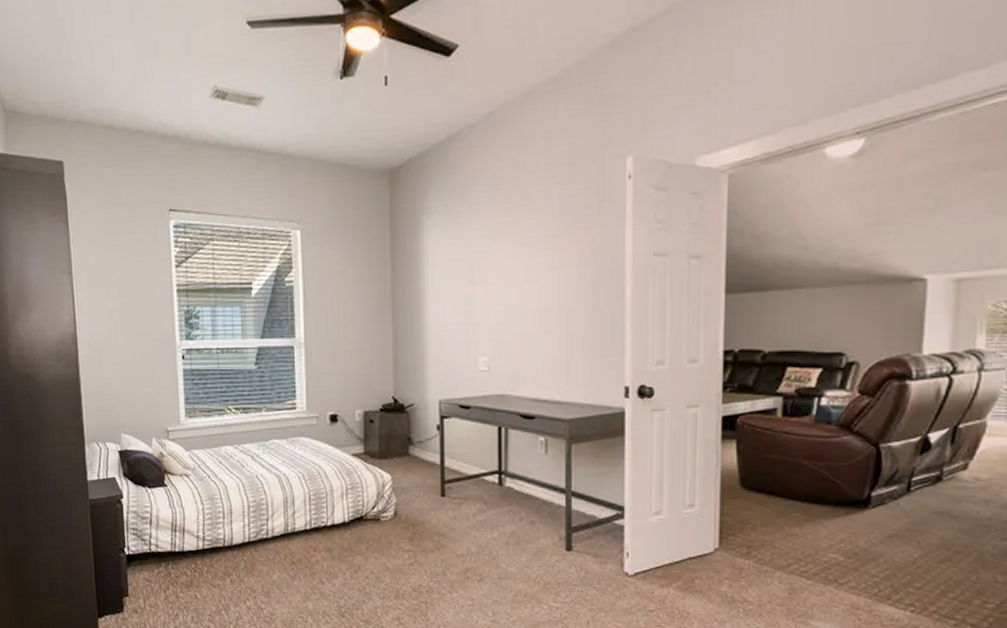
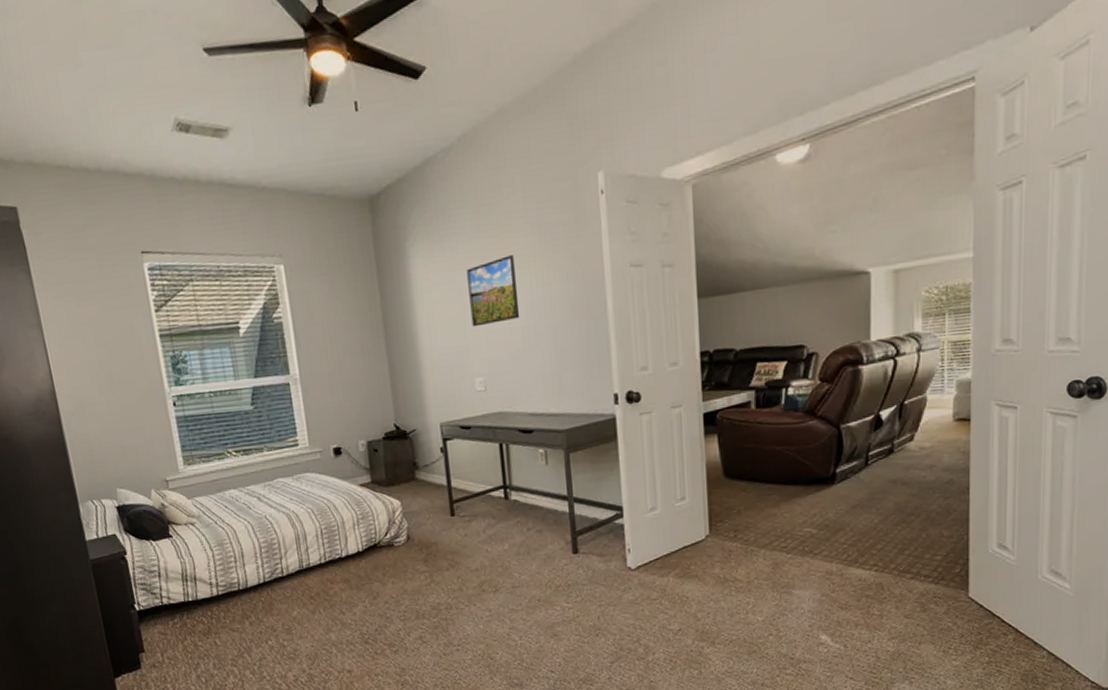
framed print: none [481,235,532,305] -> present [467,255,520,327]

